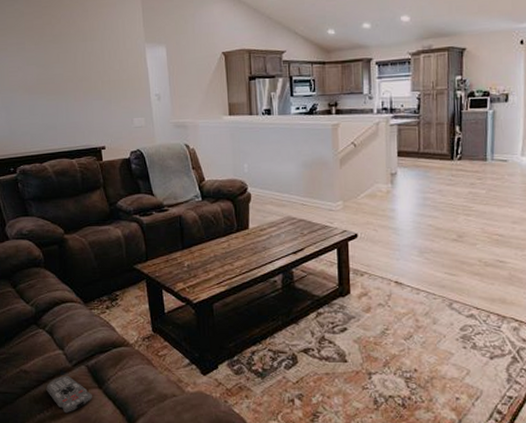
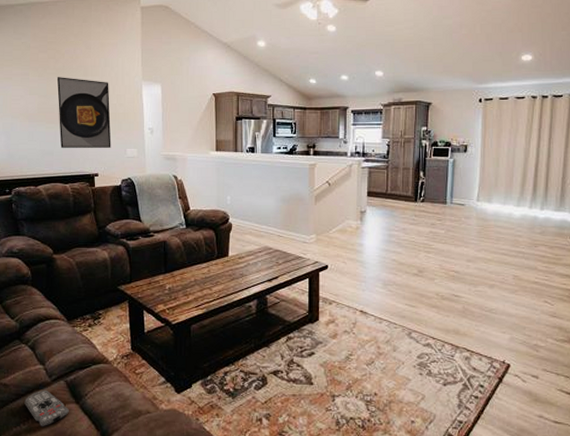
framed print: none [54,44,117,121] -> present [56,77,111,148]

